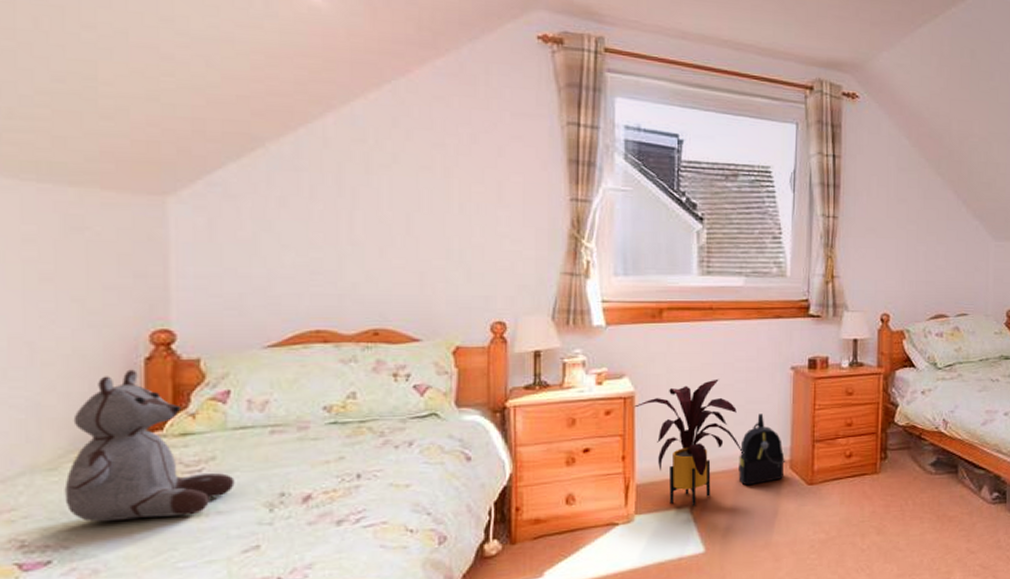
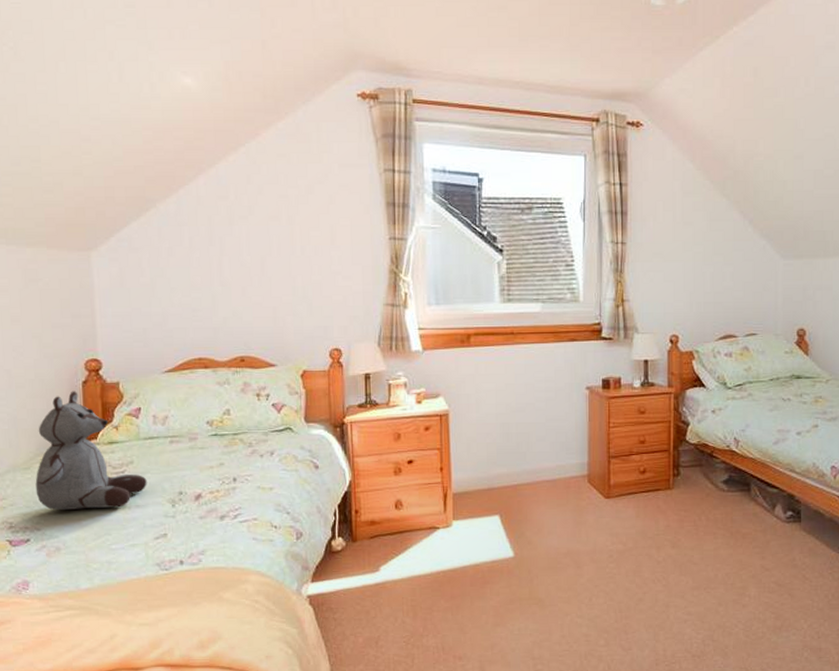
house plant: present [634,379,743,507] -> none [449,398,545,515]
backpack: present [738,413,786,486] -> none [541,430,584,497]

